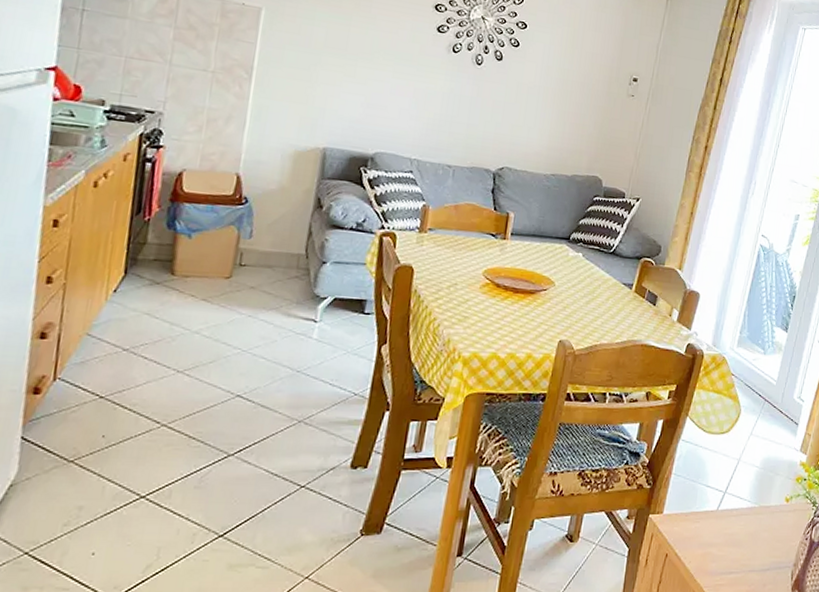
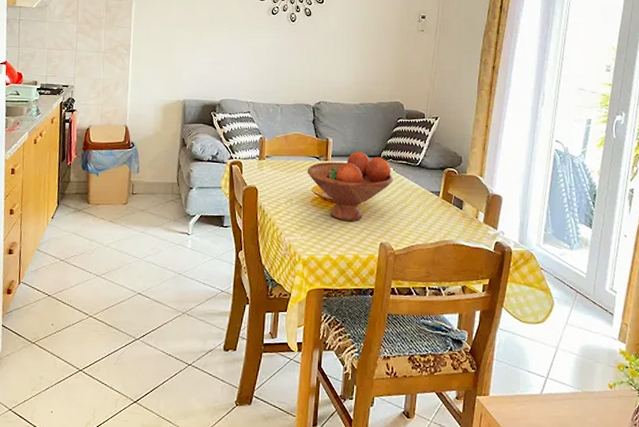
fruit bowl: none [478,231,582,314] -> present [307,152,393,222]

